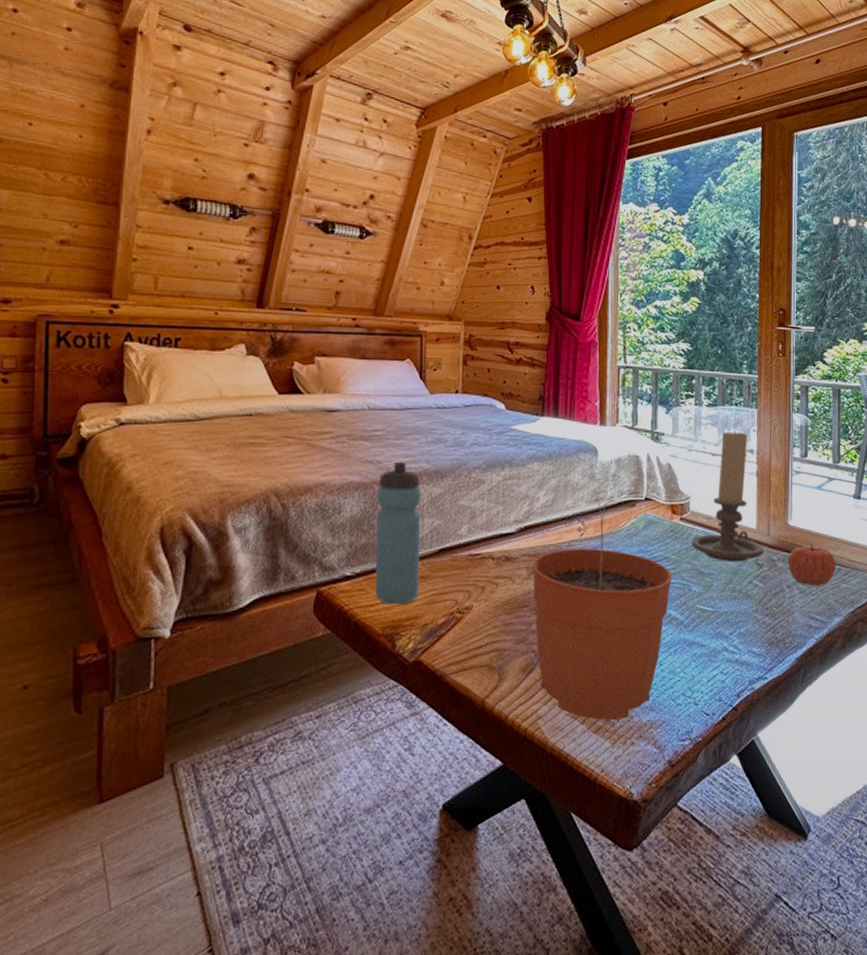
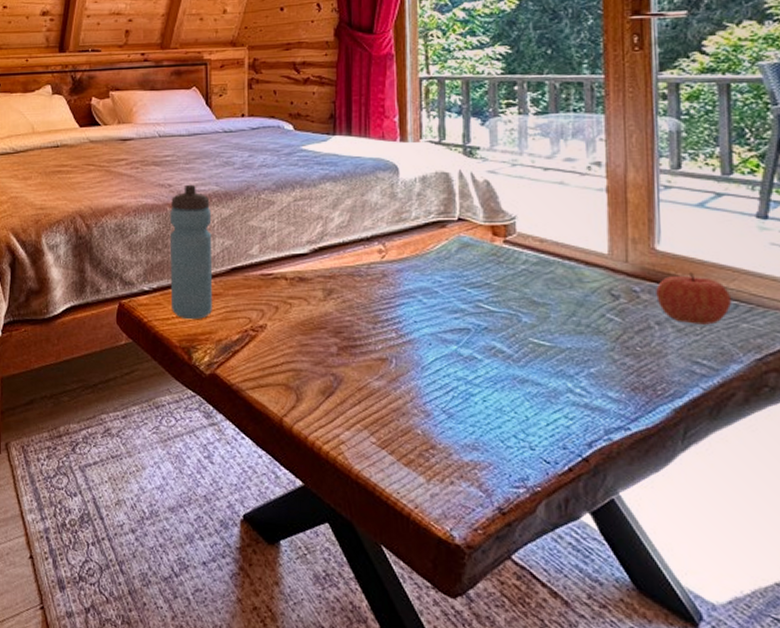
plant pot: present [532,498,673,720] -> none [328,218,497,455]
candle holder: present [691,430,763,562] -> none [519,140,620,292]

